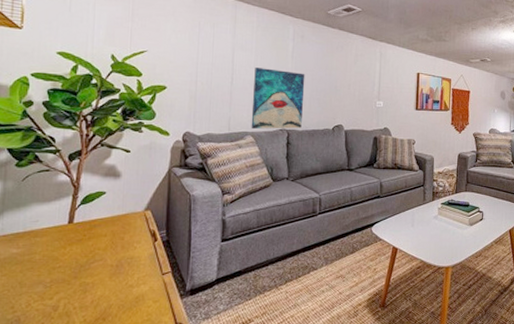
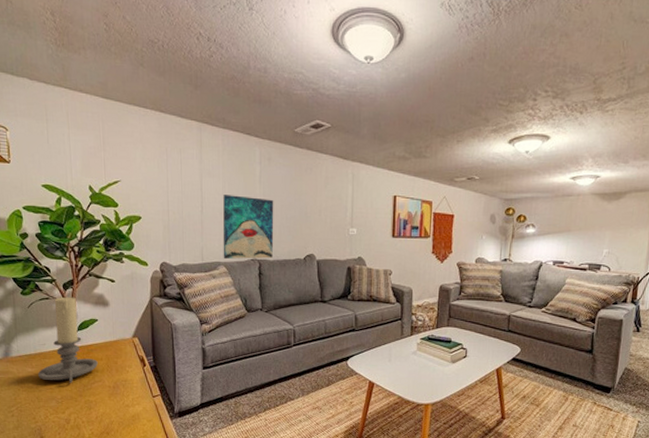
candle holder: none [25,168,101,264] -> present [38,296,98,383]

